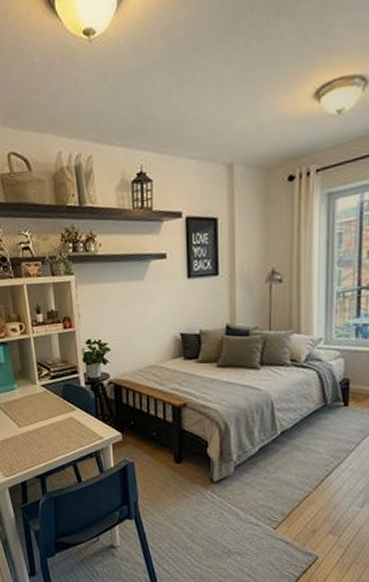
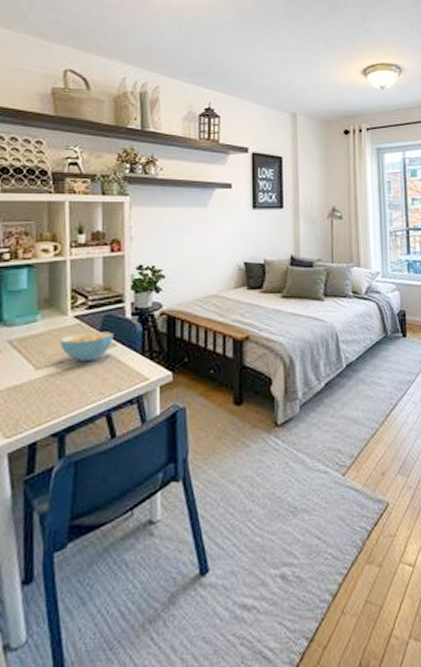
cereal bowl: none [33,398,73,423] -> present [60,332,114,362]

